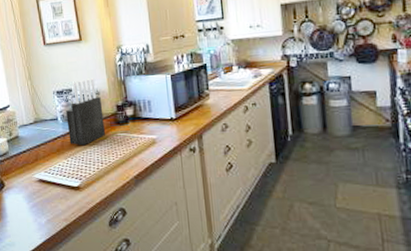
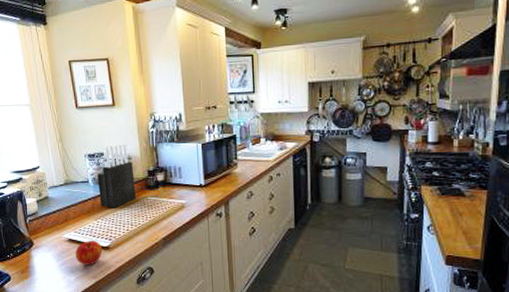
apple: none [45,181,73,207] -> present [75,241,103,266]

